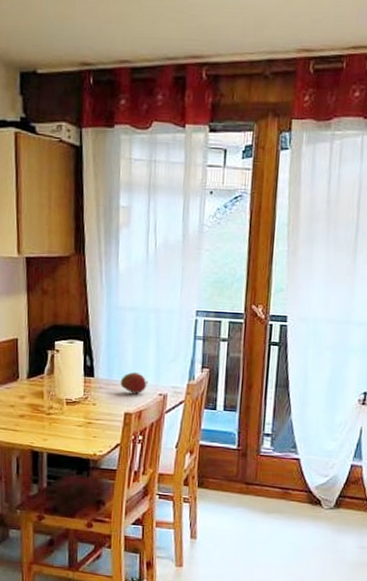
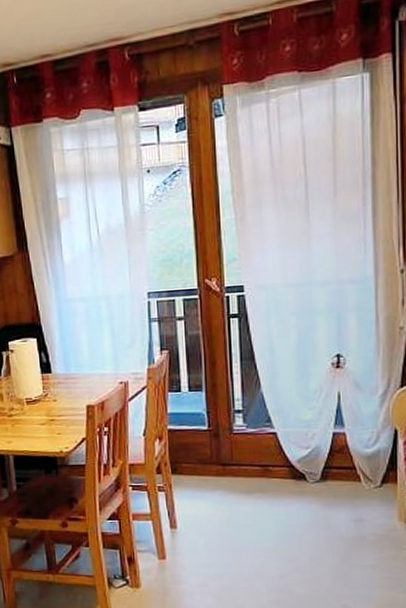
fruit: present [120,372,149,394] -> none [78,363,108,385]

